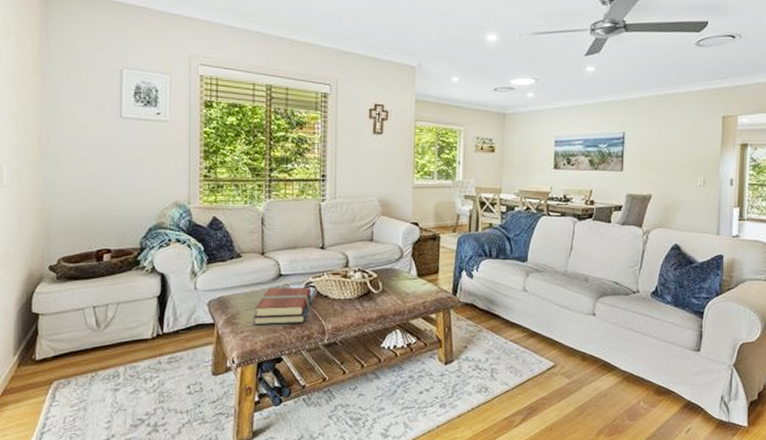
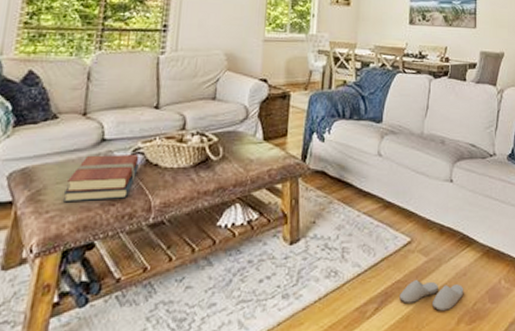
slippers: none [544,397,604,424] -> present [399,279,464,311]

